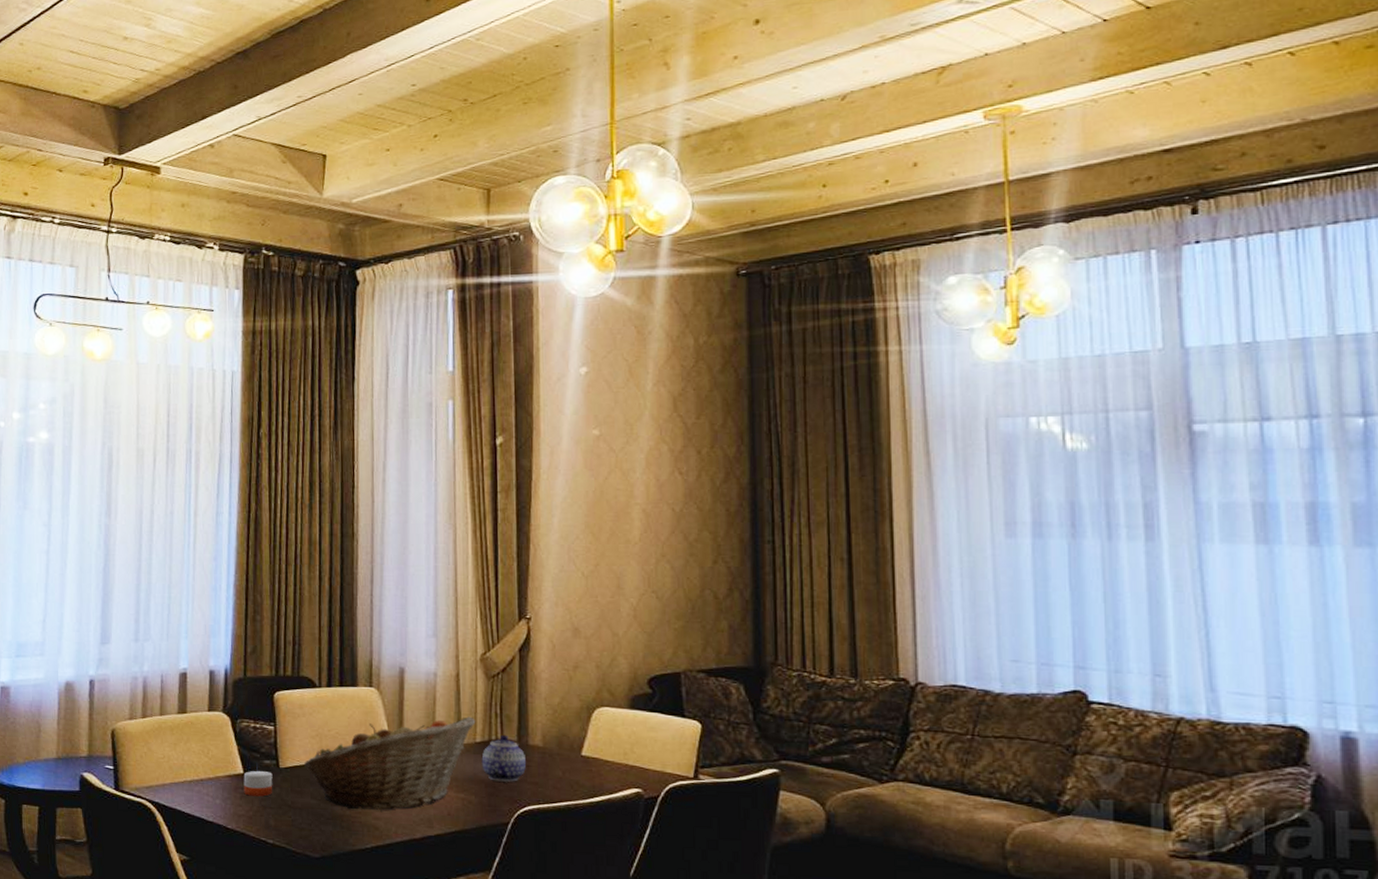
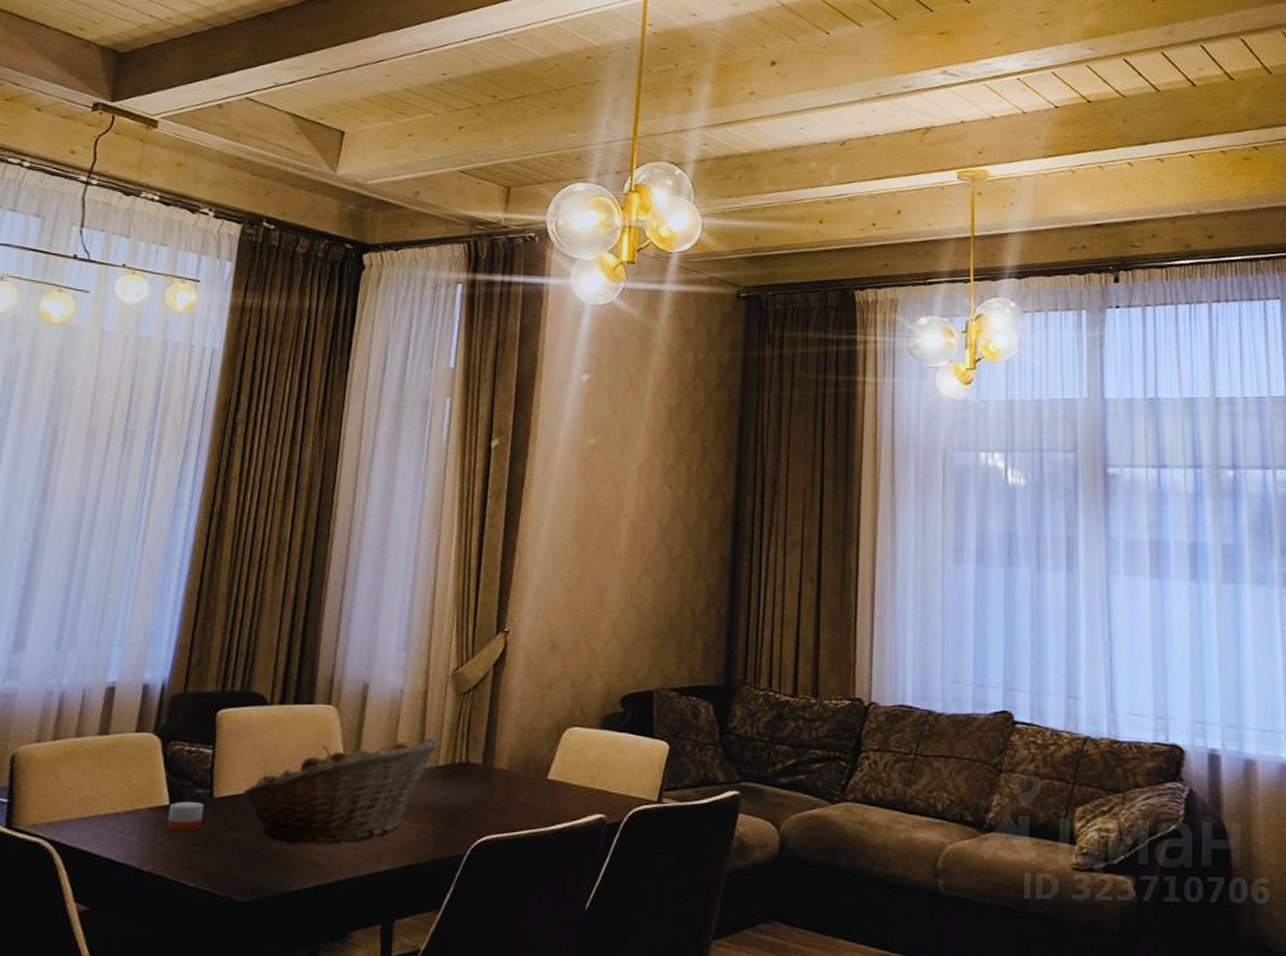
teapot: present [481,734,526,782] -> none [442,757,489,809]

